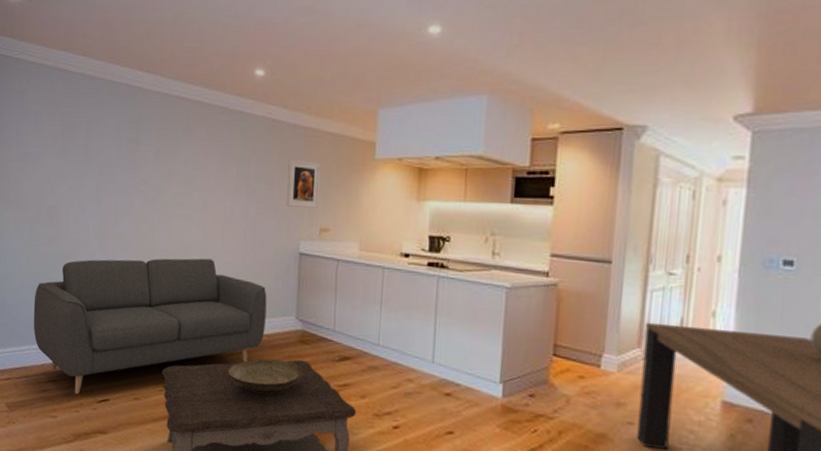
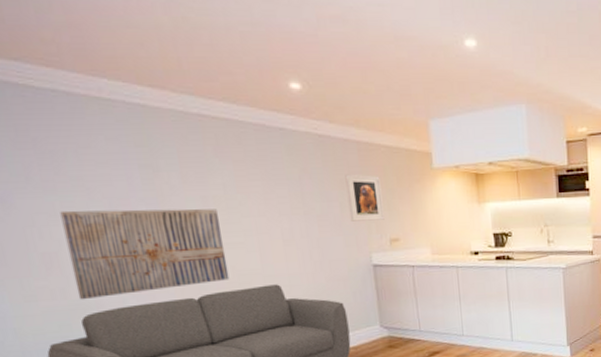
wall art: none [65,172,177,250] -> present [60,208,230,300]

